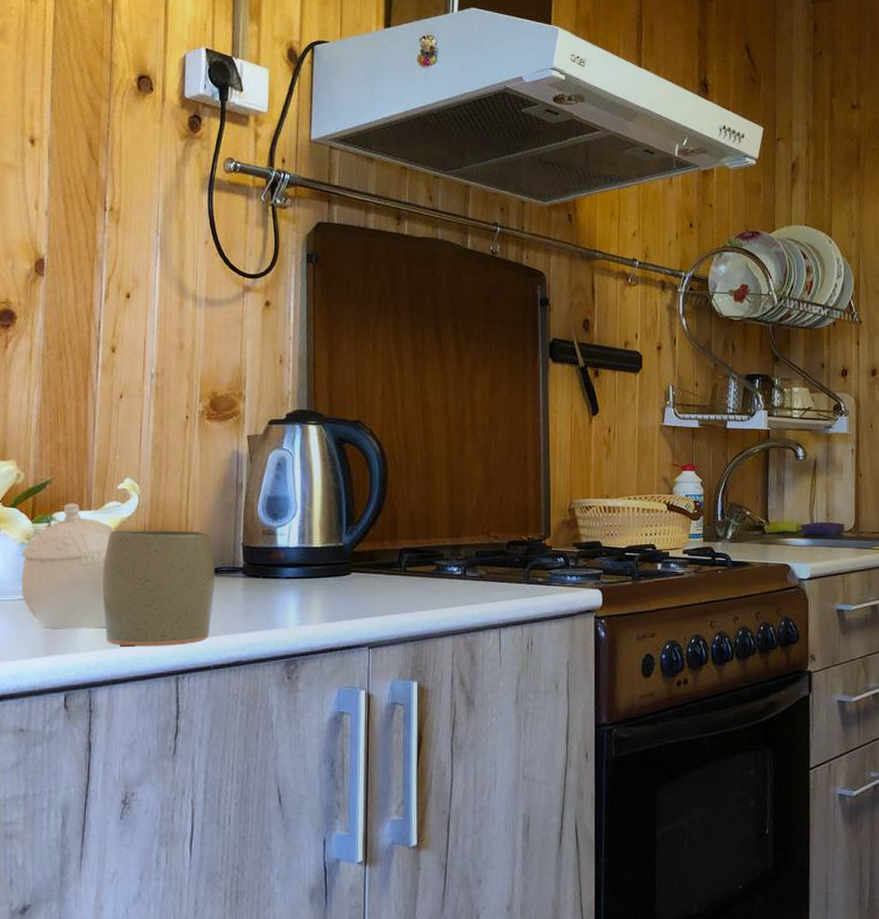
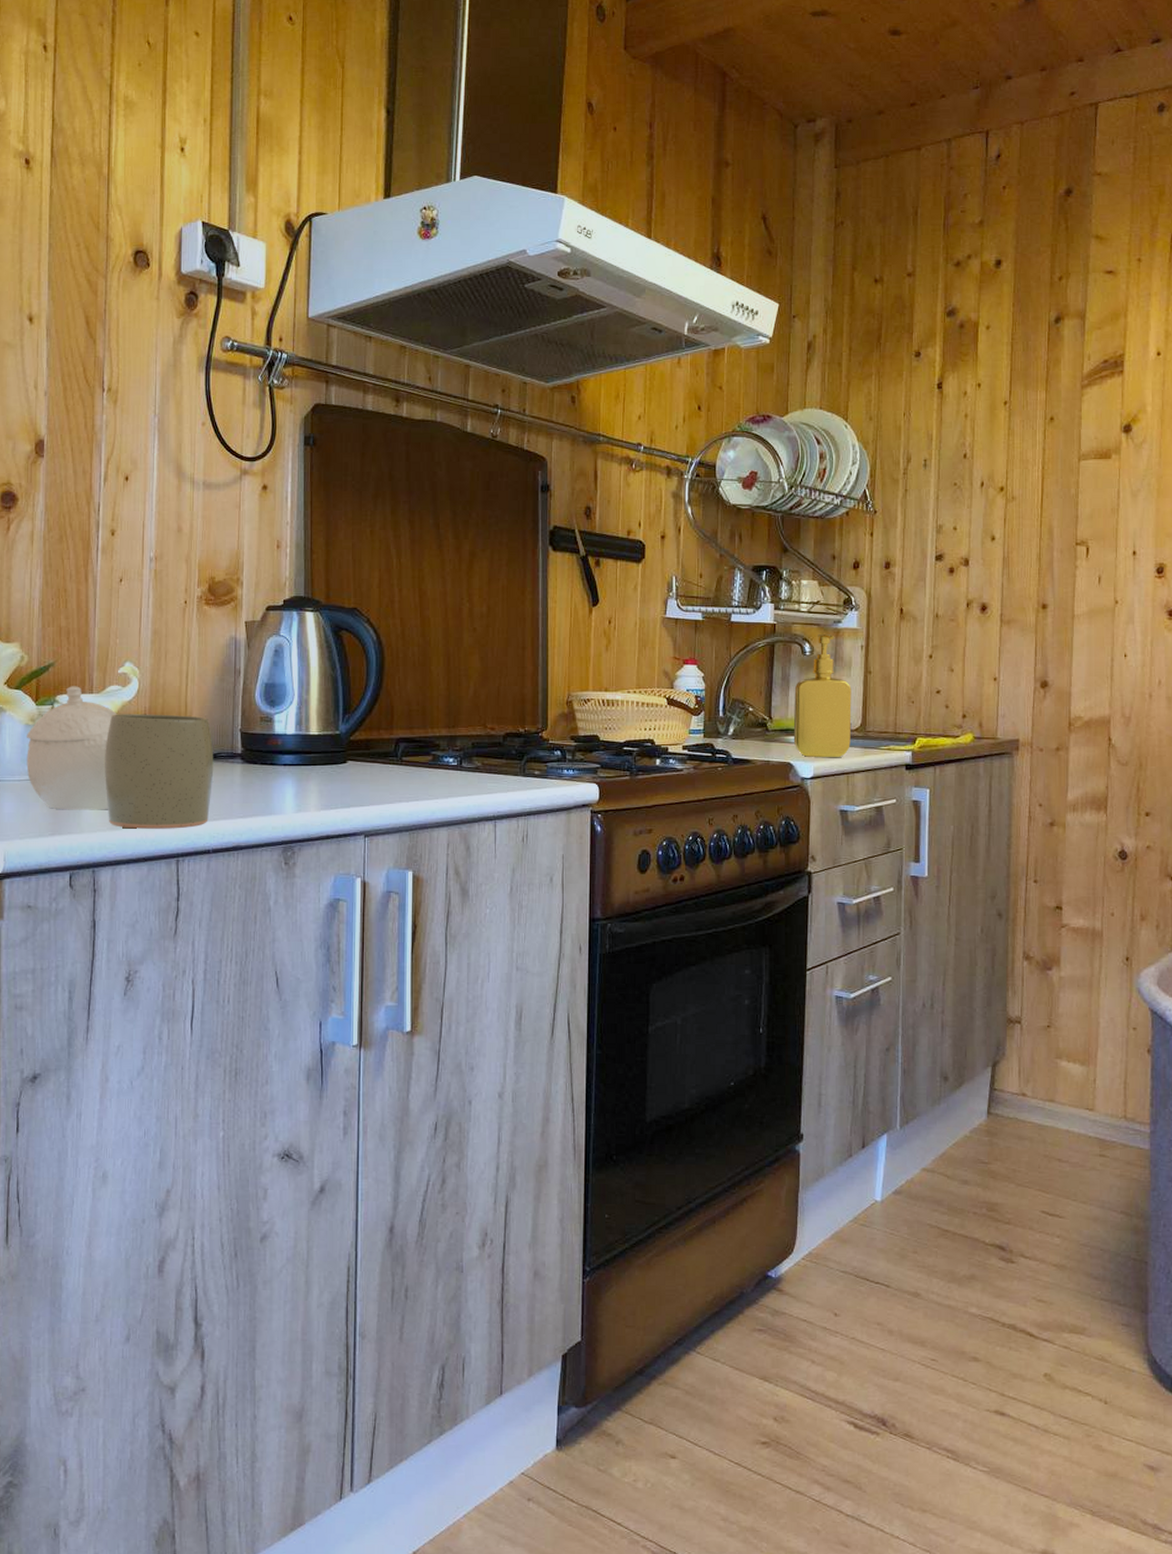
soap dispenser: none [789,438,845,558] -> present [793,633,852,757]

